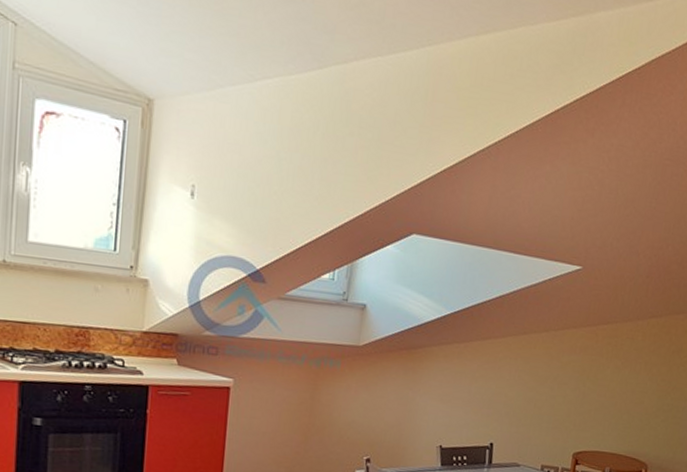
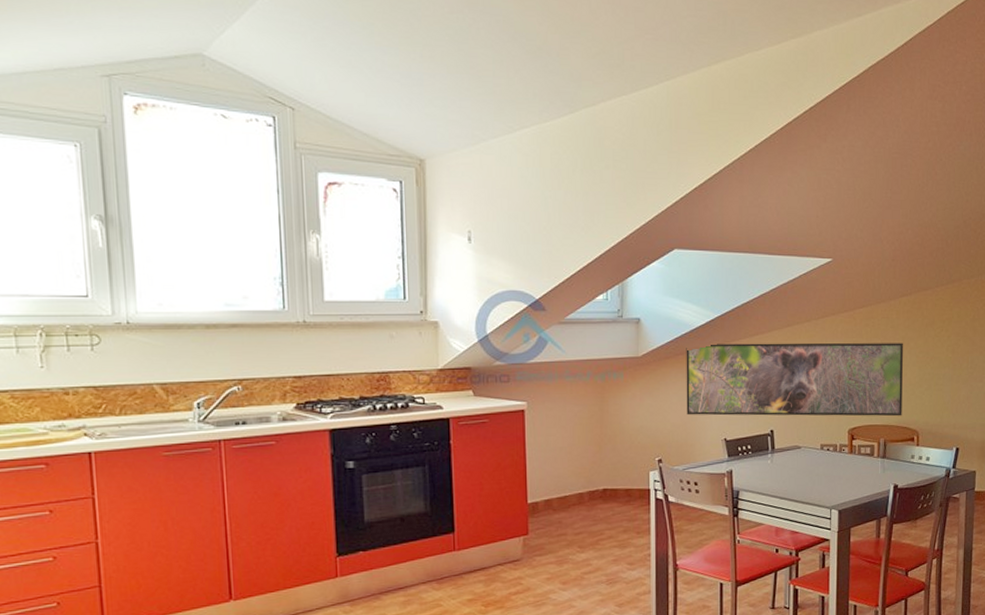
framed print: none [403,343,645,446] -> present [686,342,903,417]

